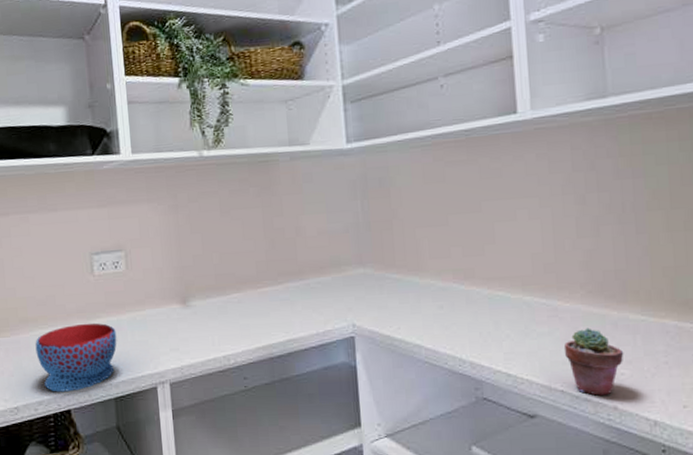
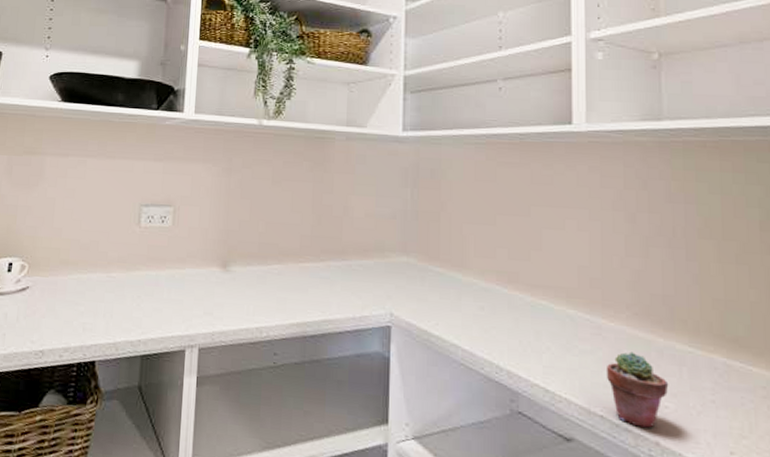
bowl: present [35,323,117,392] -> none [70,273,153,342]

